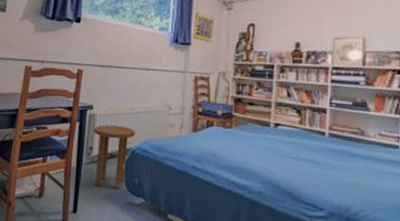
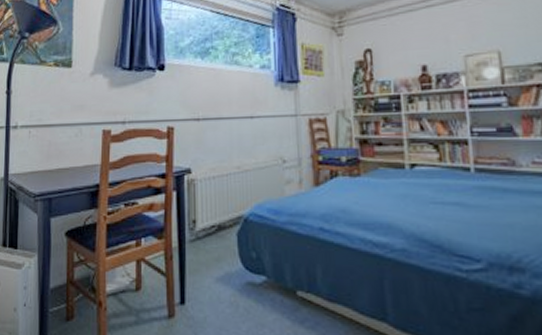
side table: present [93,125,135,189] -> none [194,189,246,268]

